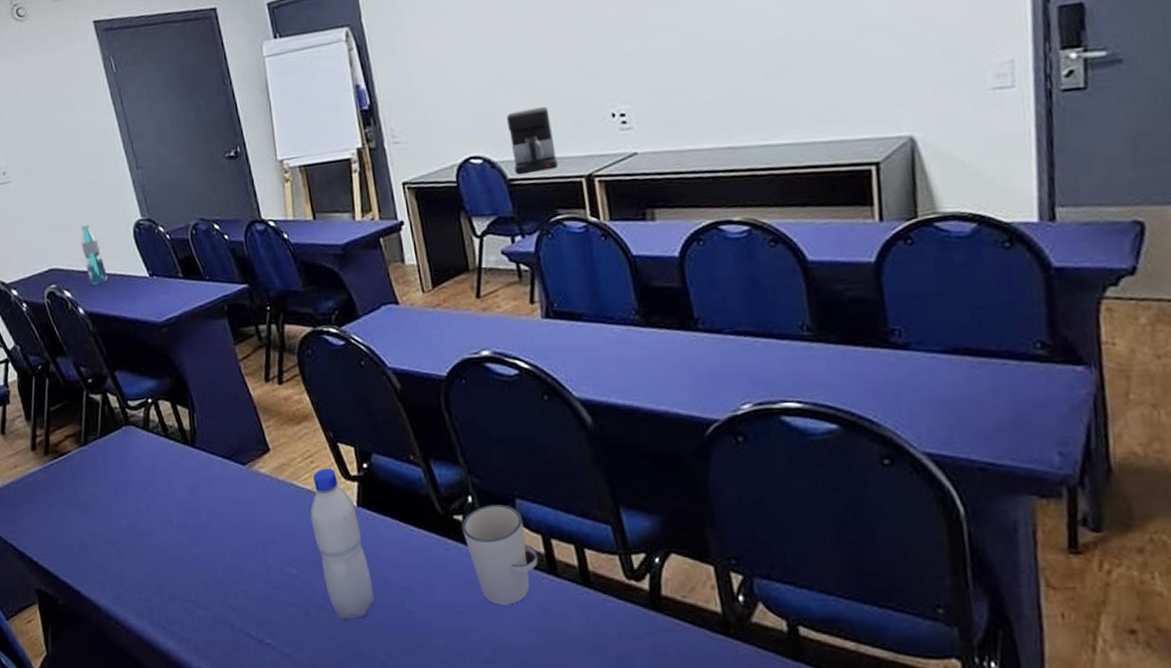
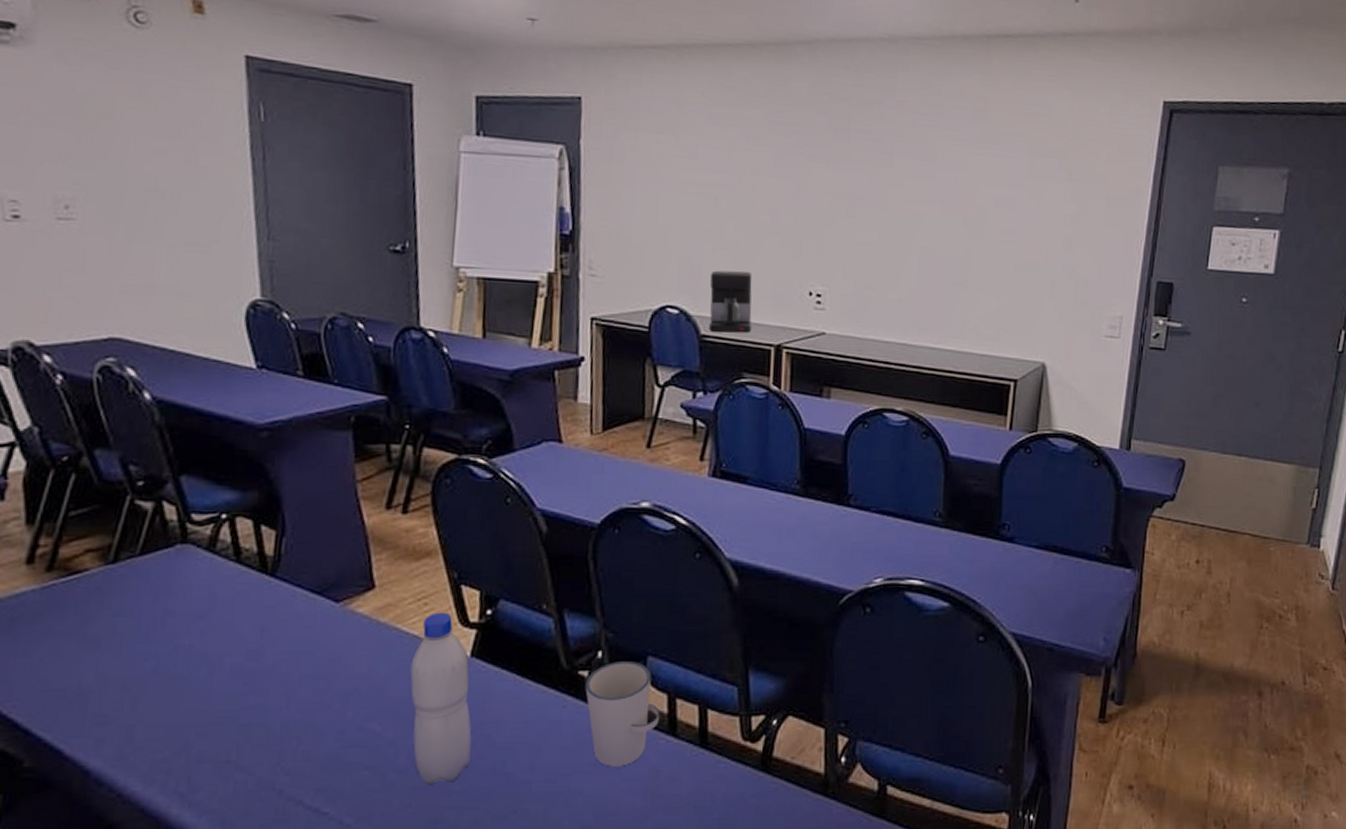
water bottle: present [80,224,109,286] -> none [166,292,198,368]

